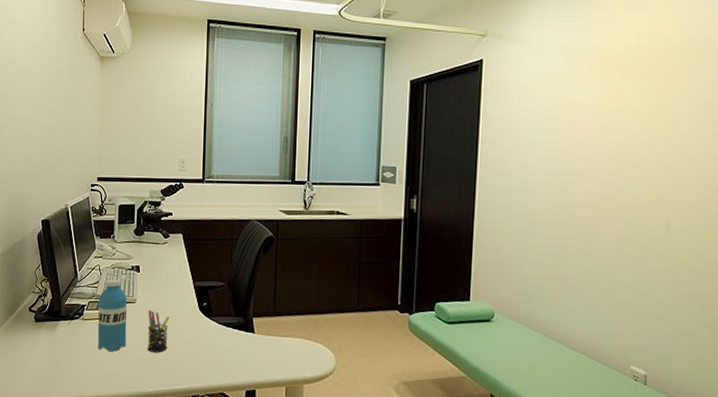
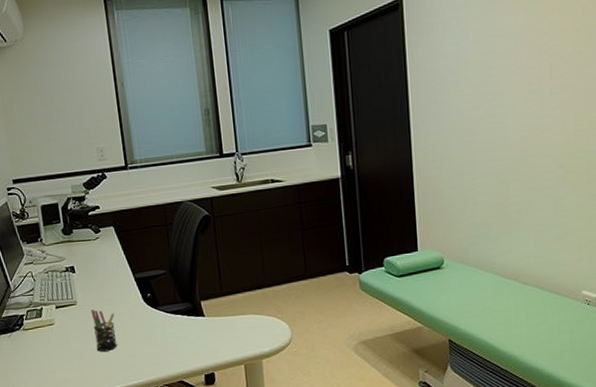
water bottle: present [97,278,128,351] -> none [36,282,74,358]

